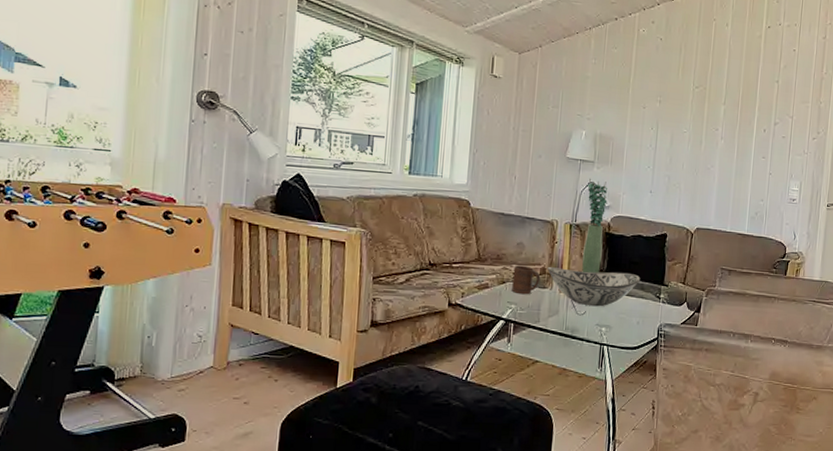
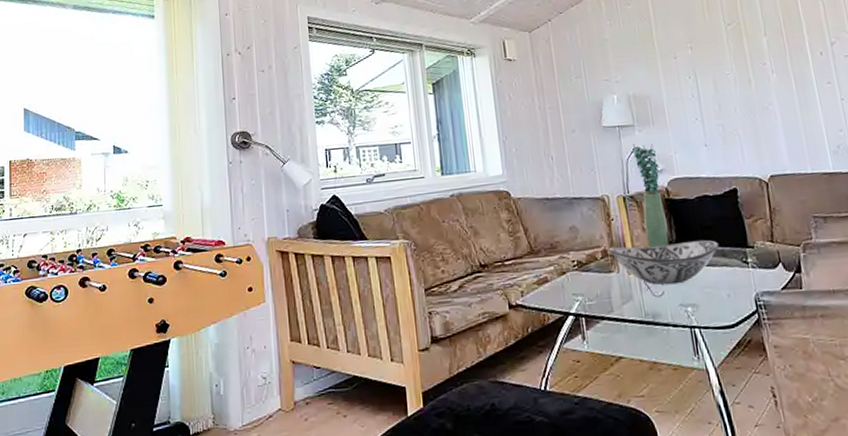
cup: present [512,265,541,295] -> none [571,250,604,284]

